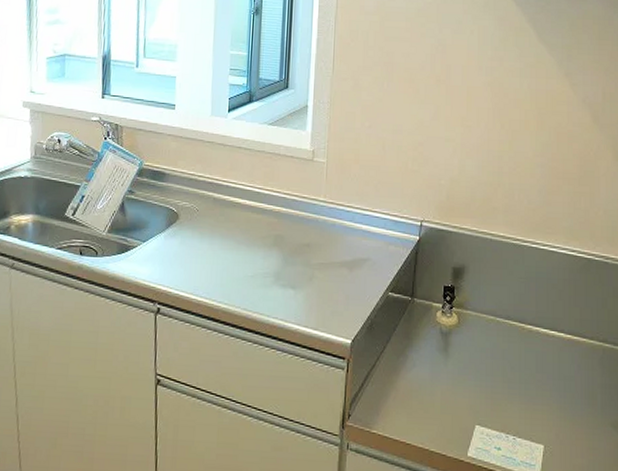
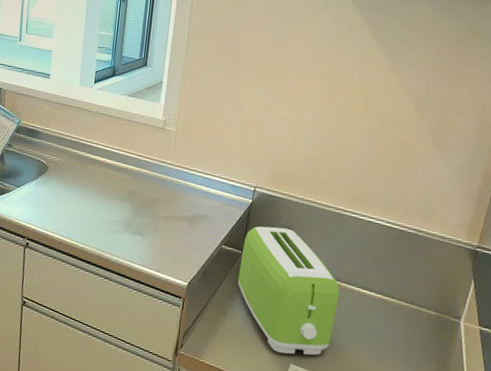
toaster: none [409,266,524,414] -> present [237,226,340,356]

